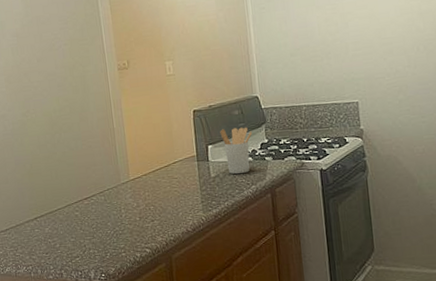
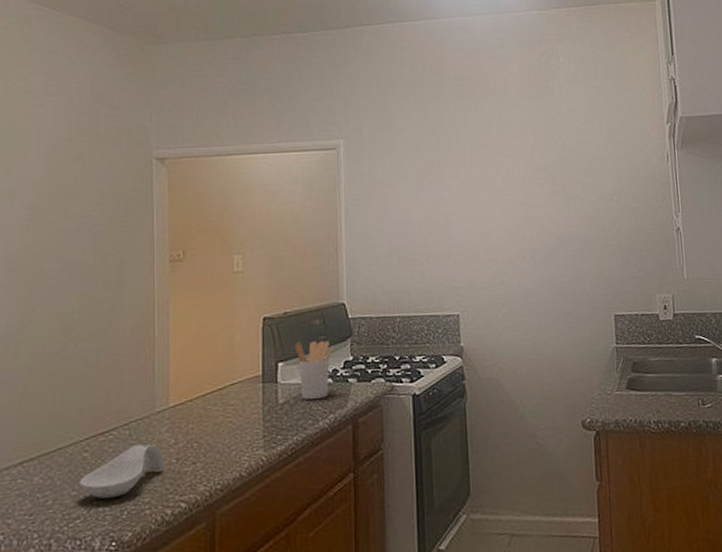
spoon rest: none [75,207,132,244] -> present [79,444,165,499]

